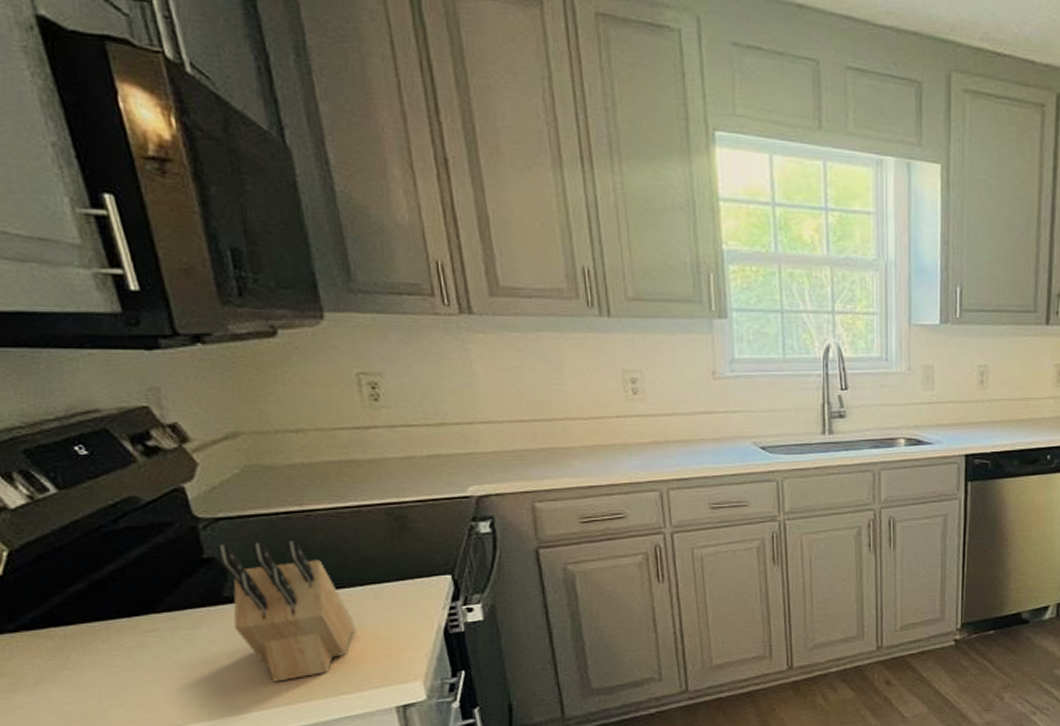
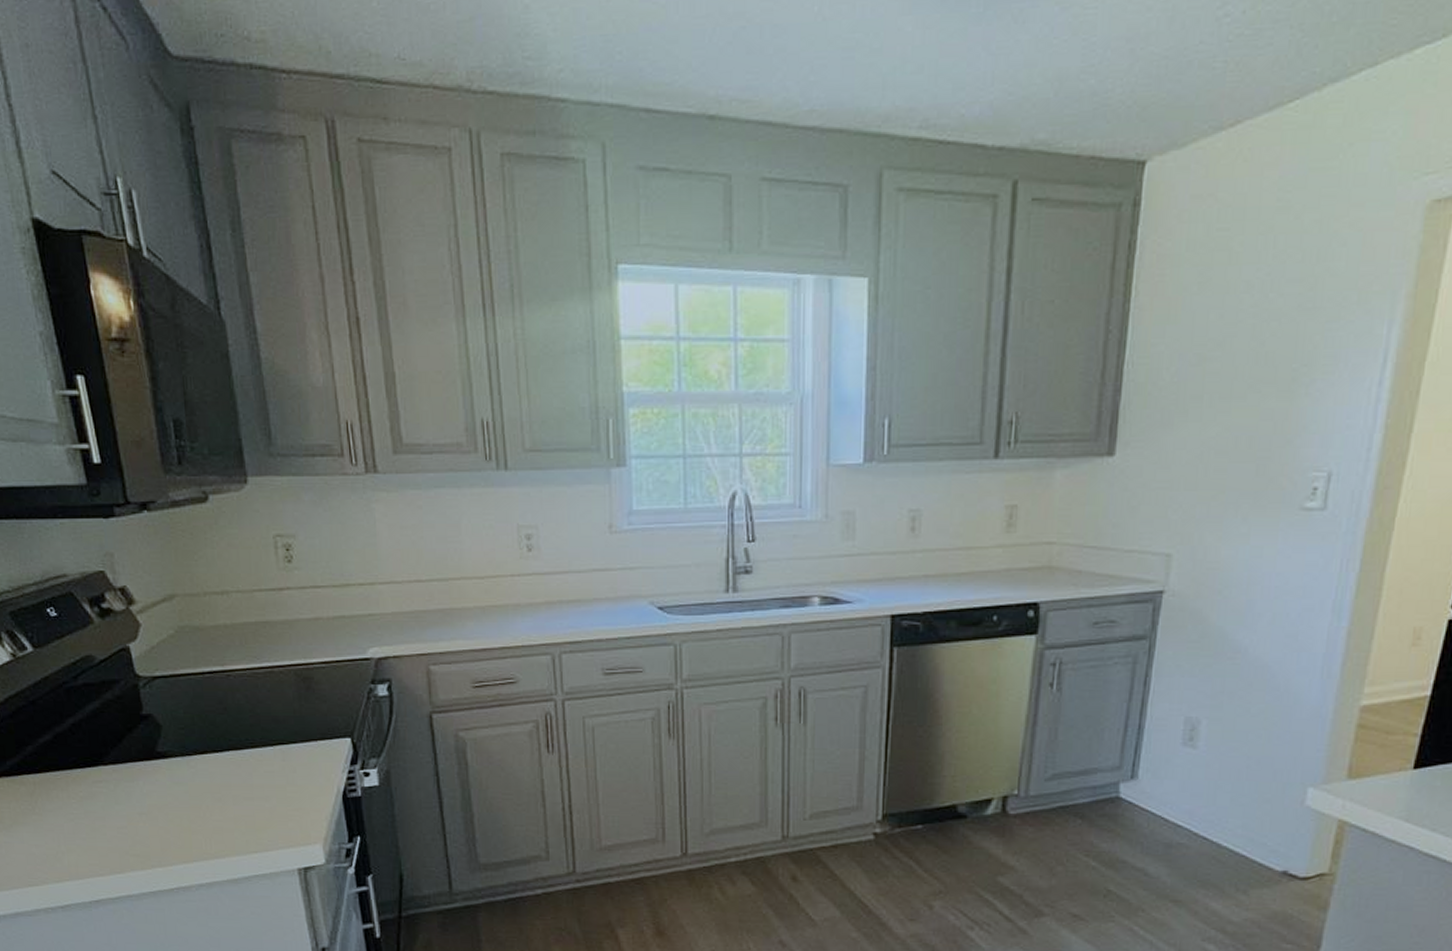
knife block: present [216,540,355,682] -> none [153,699,264,837]

